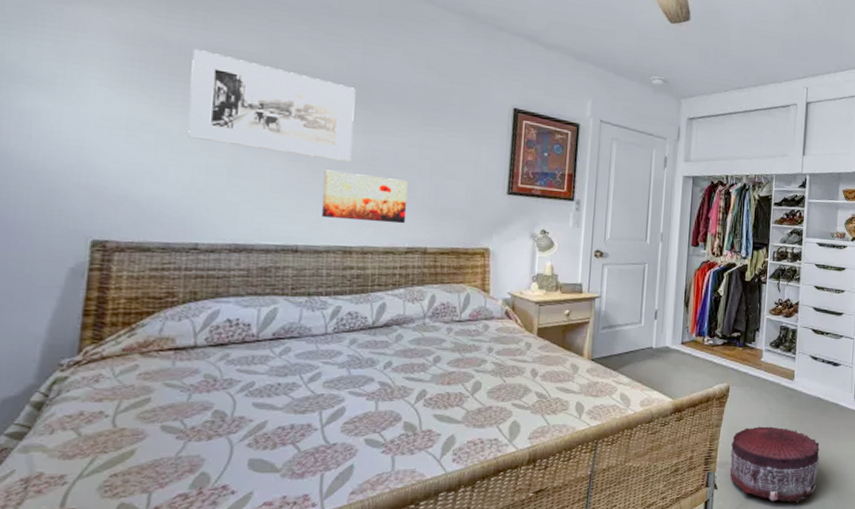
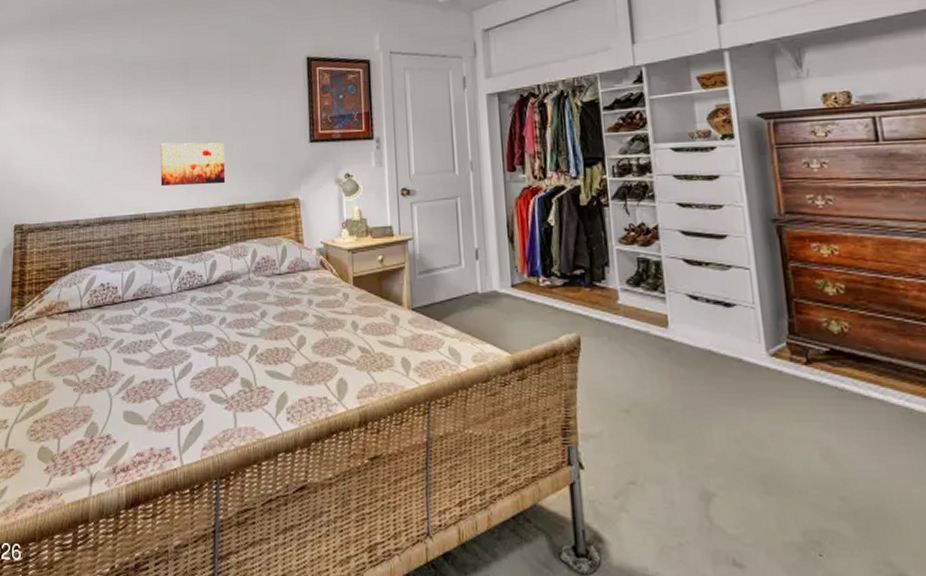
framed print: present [188,49,356,162] -> none [66,61,178,134]
pouf: present [729,426,820,503] -> none [594,389,729,496]

